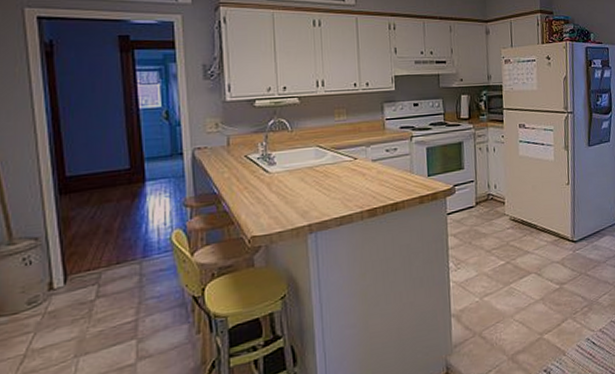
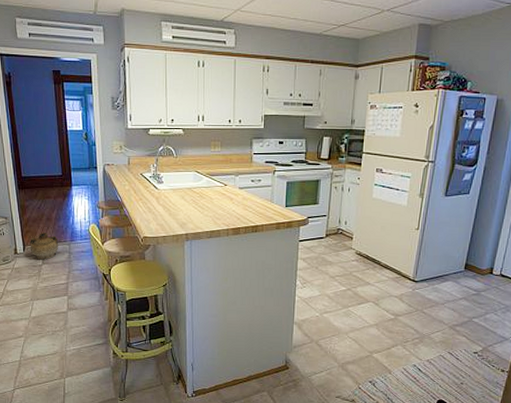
ceramic jug: none [75,251,124,293] -> present [30,233,59,260]

